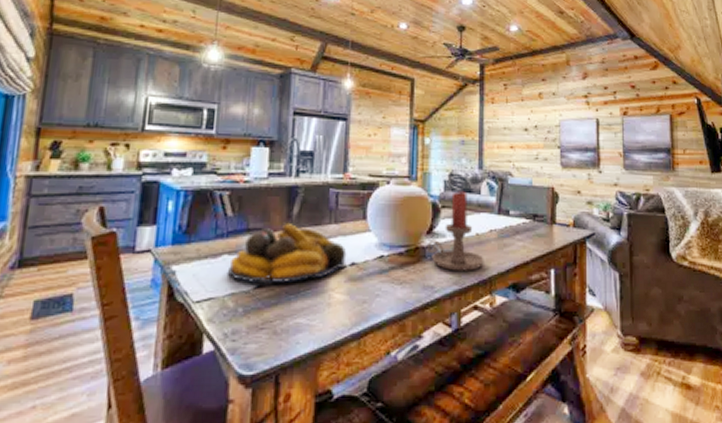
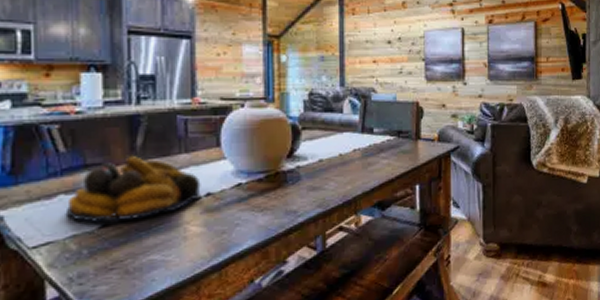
candle holder: present [427,191,484,271] -> none [288,111,348,194]

